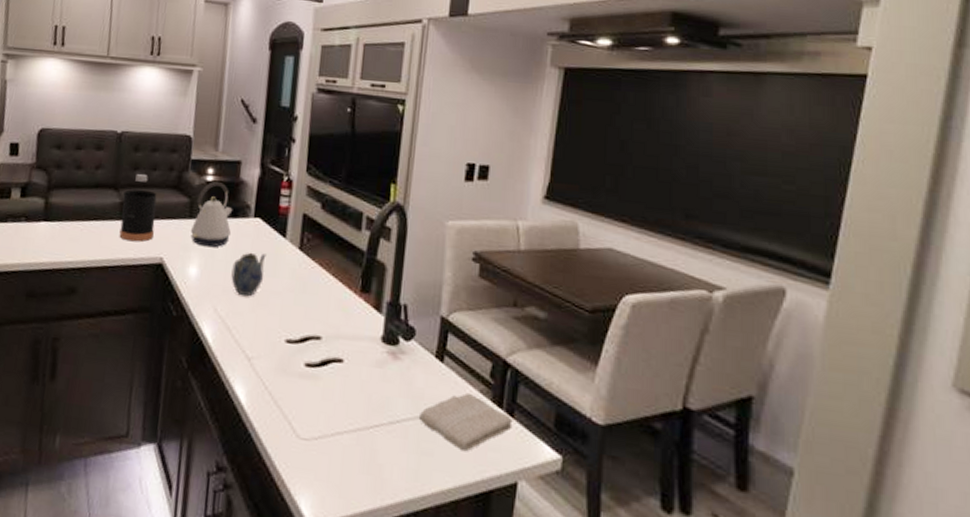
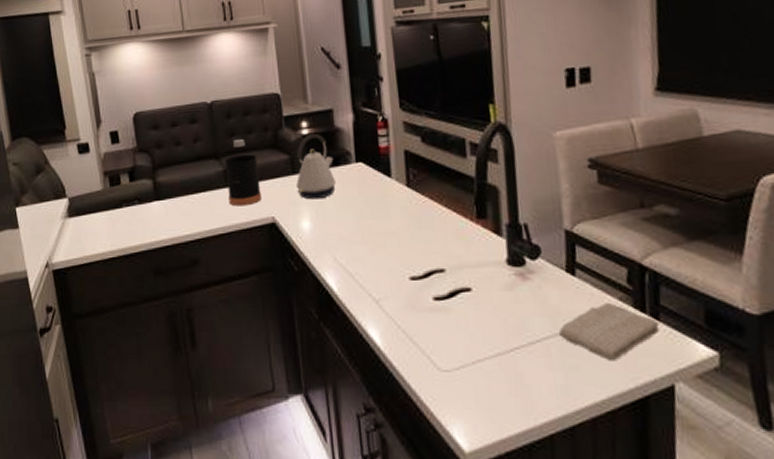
teapot: present [231,252,267,297] -> none [343,196,377,242]

